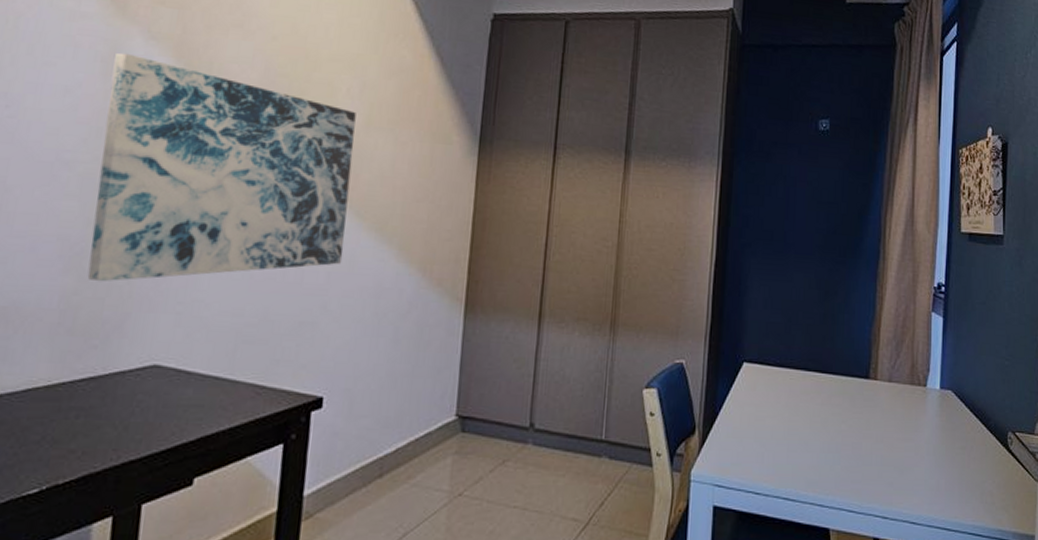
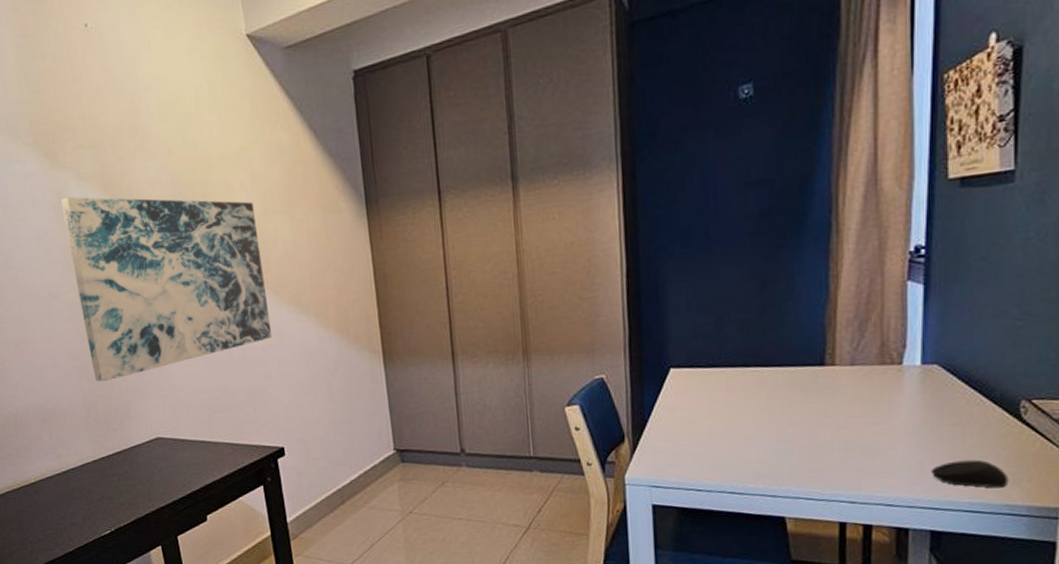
computer mouse: none [945,483,1000,513] -> present [931,459,1009,488]

